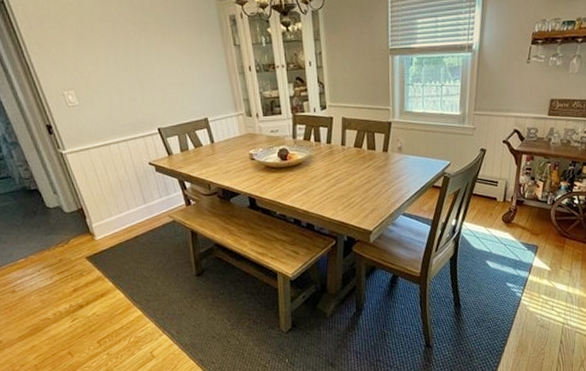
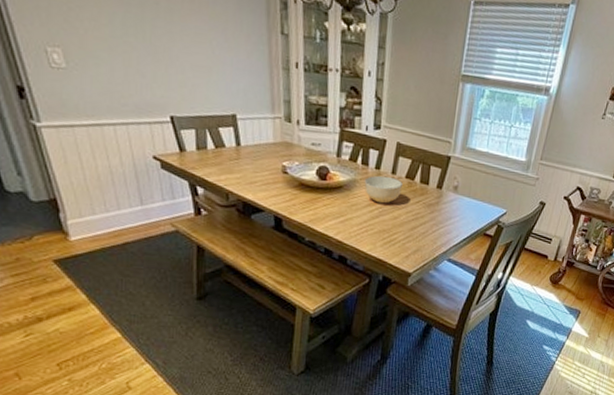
bowl: none [319,148,353,173] -> present [364,175,404,204]

